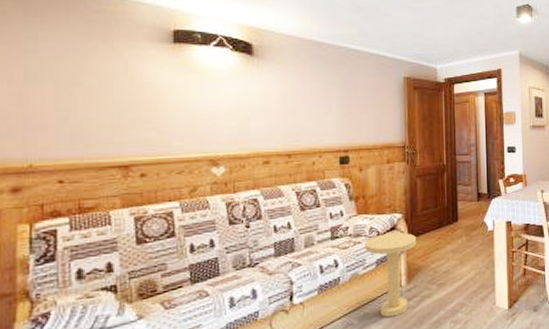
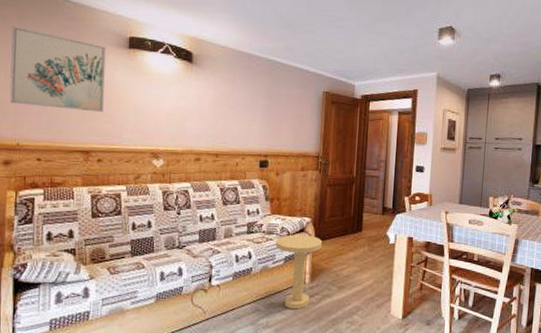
wall art: none [16,23,144,119] -> present [9,26,106,113]

